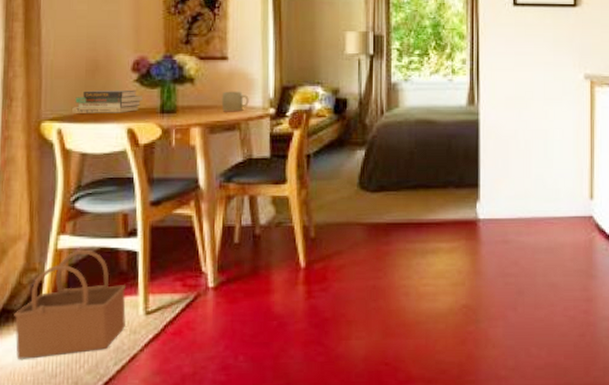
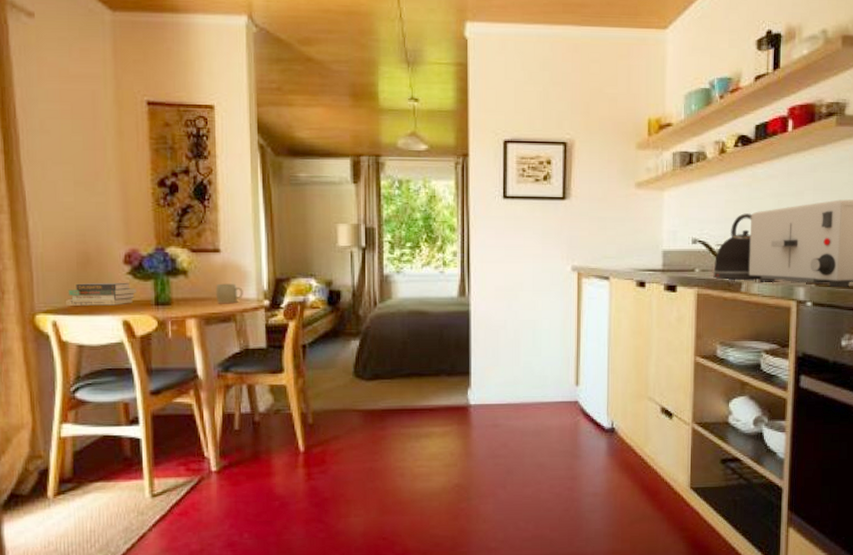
basket: present [14,249,127,360] -> none [23,437,133,541]

